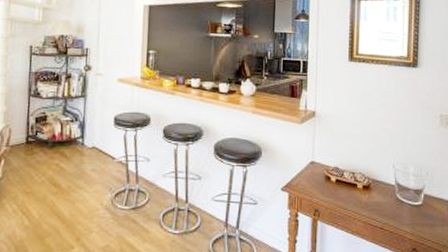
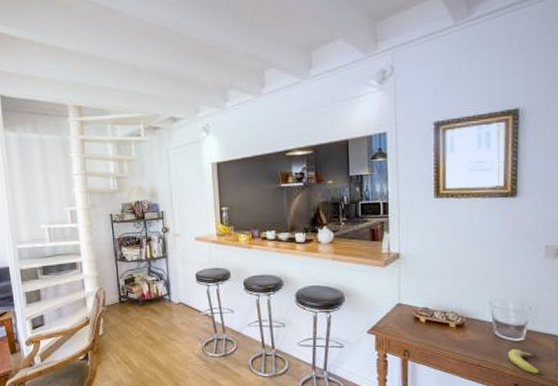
fruit: none [408,212,435,239] -> present [508,348,540,374]

